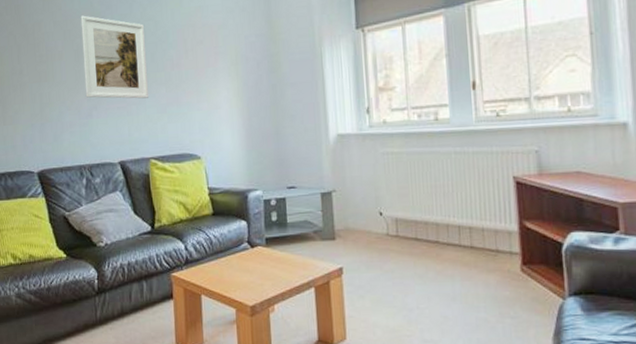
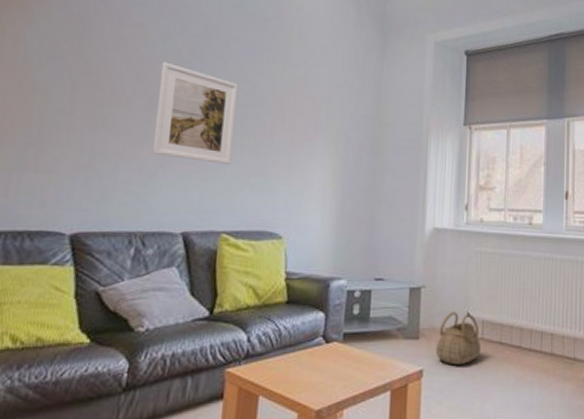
basket: none [352,212,397,262] -> present [435,311,481,366]

